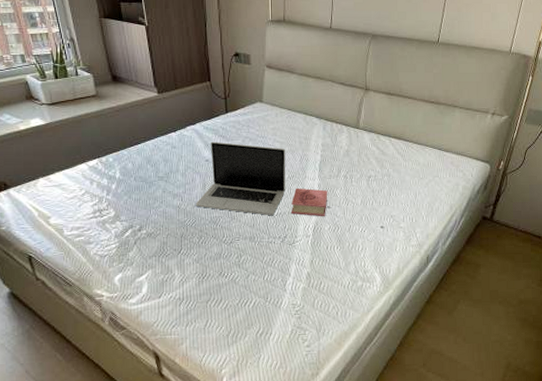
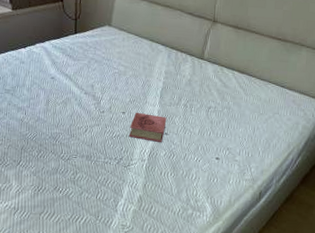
laptop: present [195,141,286,216] -> none [38,60,129,137]

